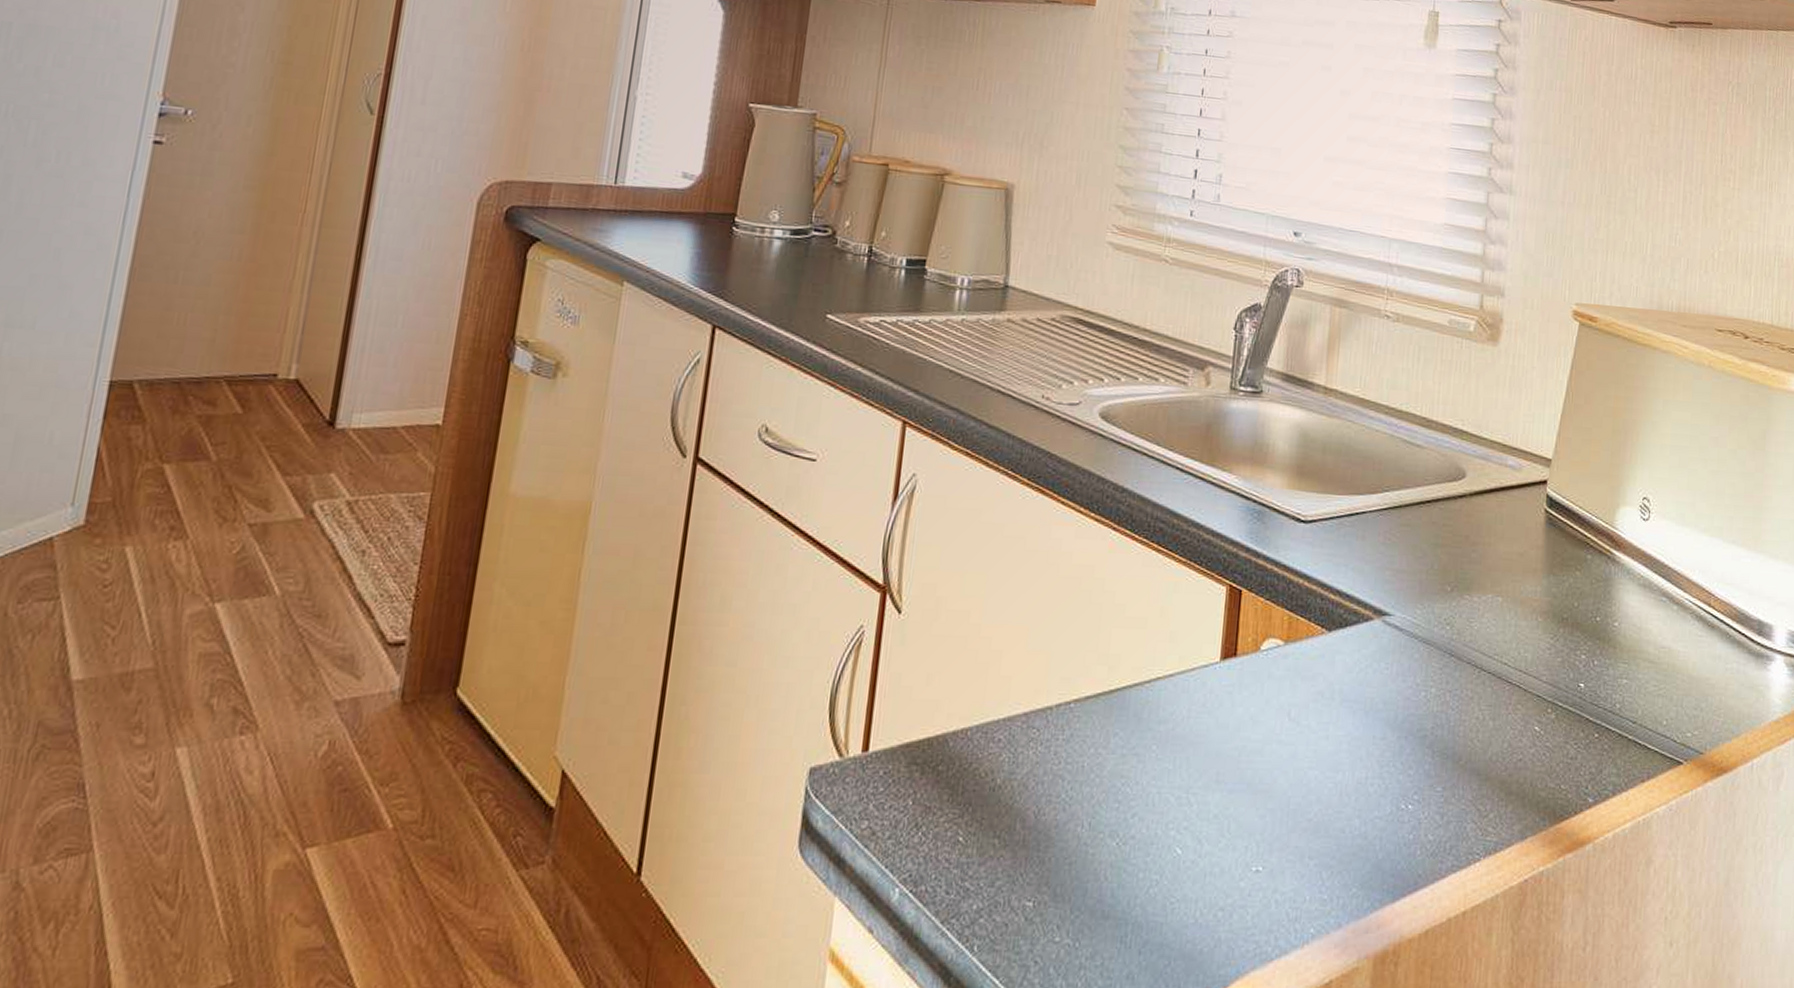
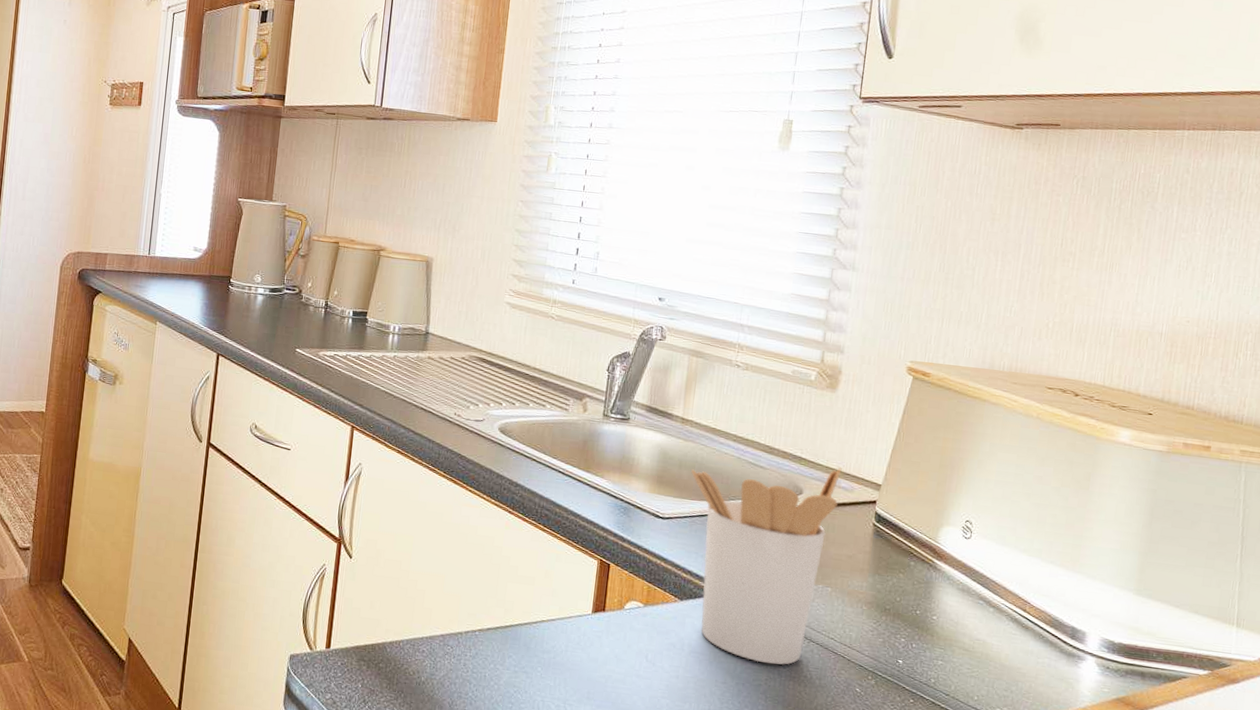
utensil holder: none [1337,440,1508,707] -> present [691,467,842,665]

